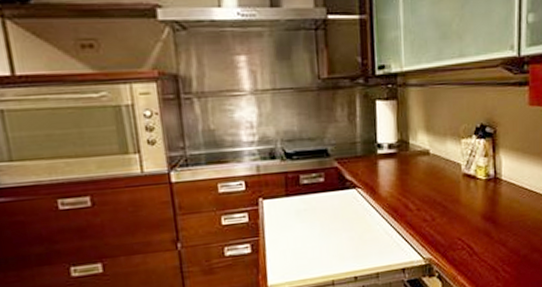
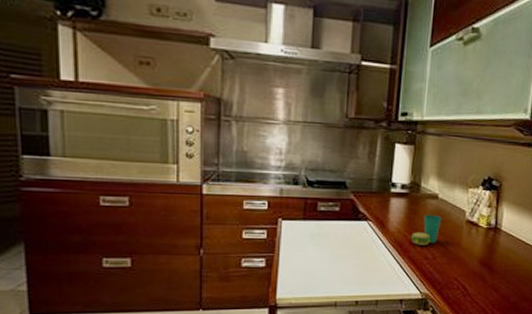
cup: none [406,172,437,208] -> present [412,215,442,245]

